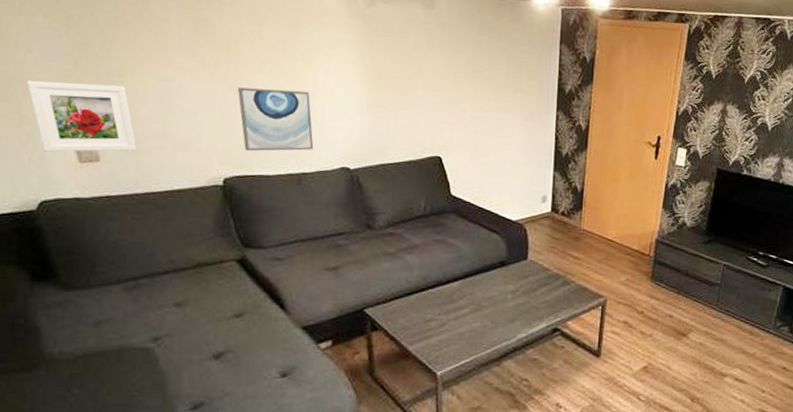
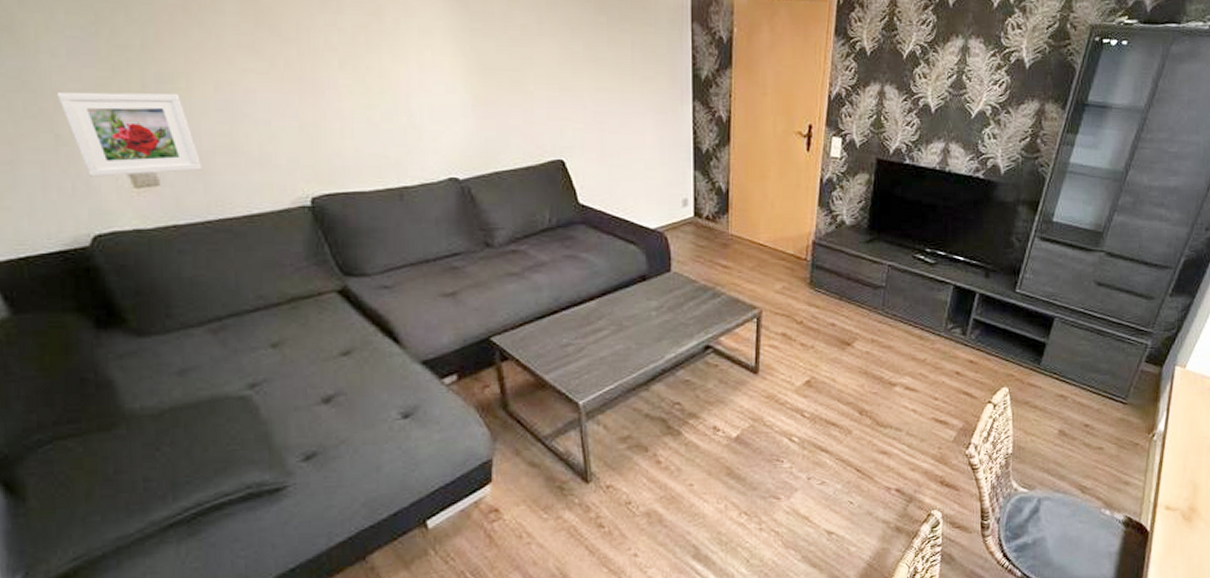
wall art: present [238,87,314,152] -> none [317,89,414,165]

